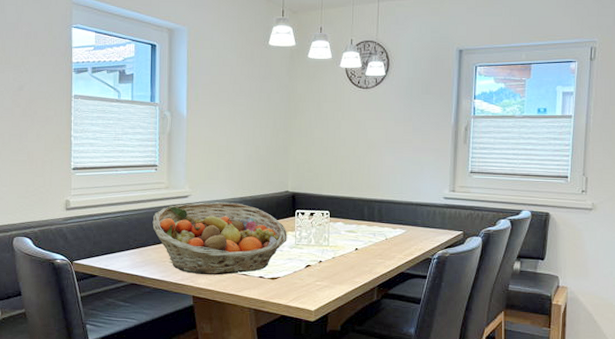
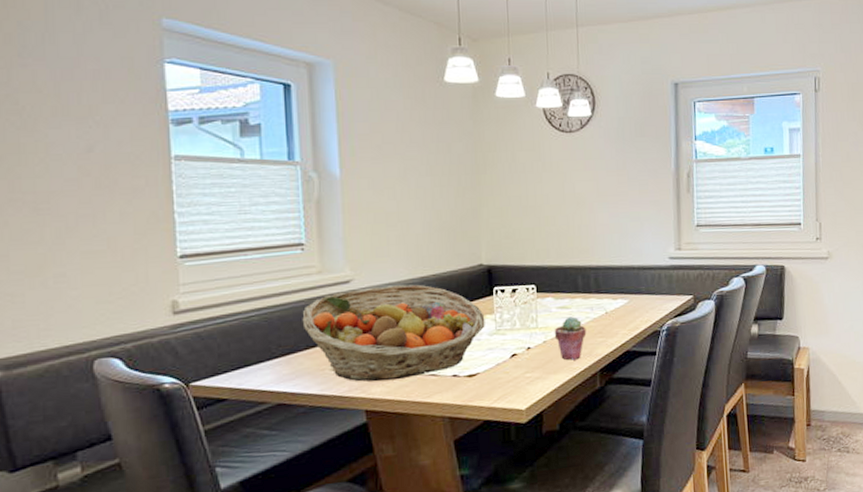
potted succulent: none [342,239,369,275] -> present [554,316,587,361]

